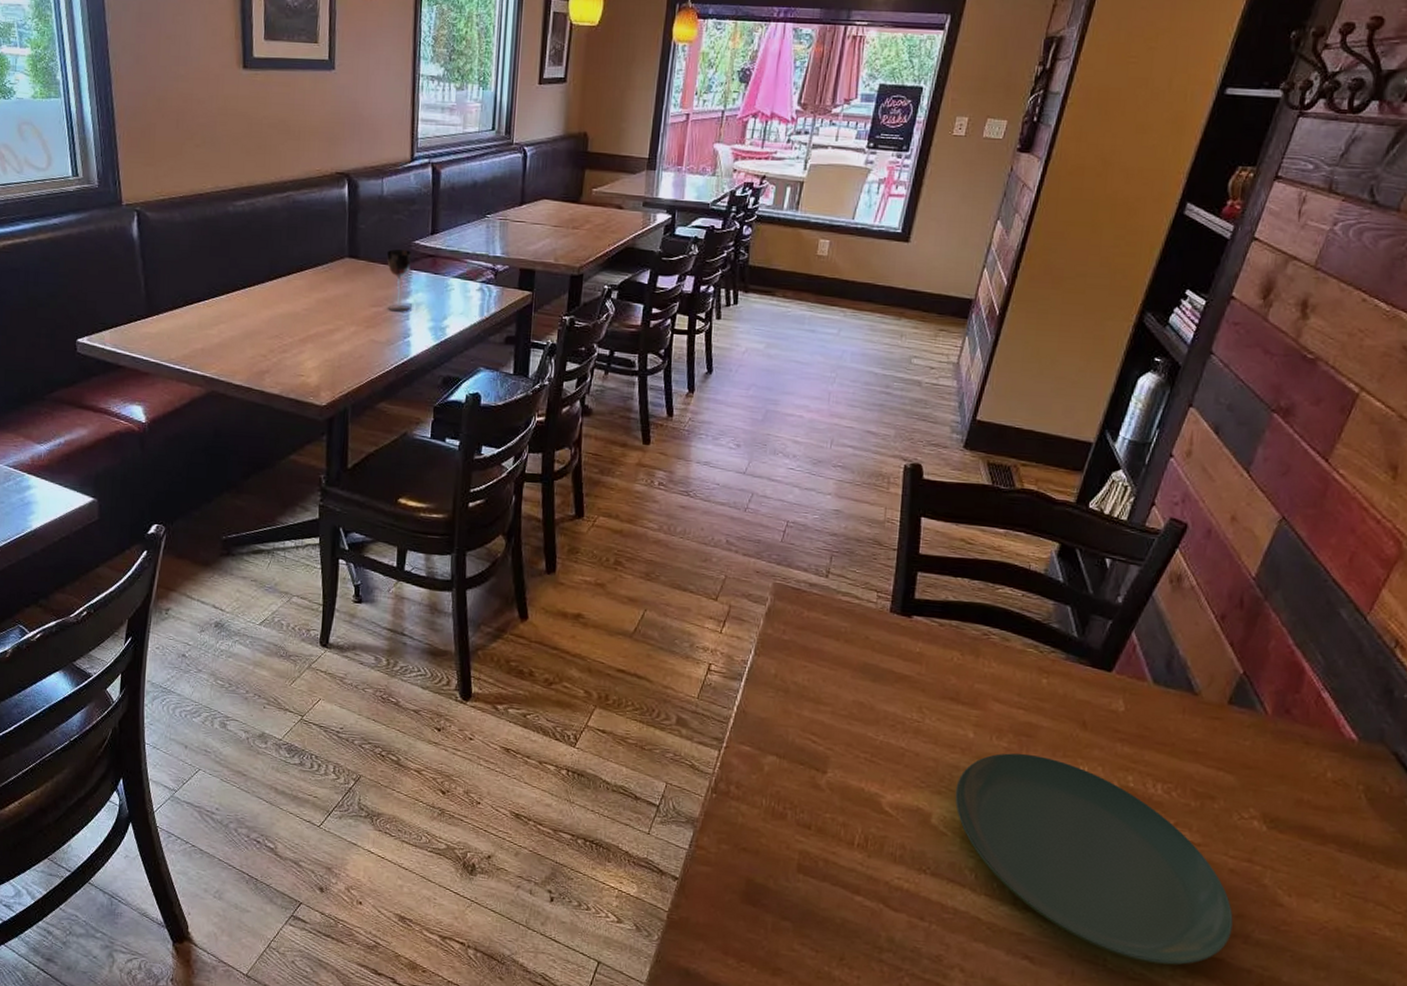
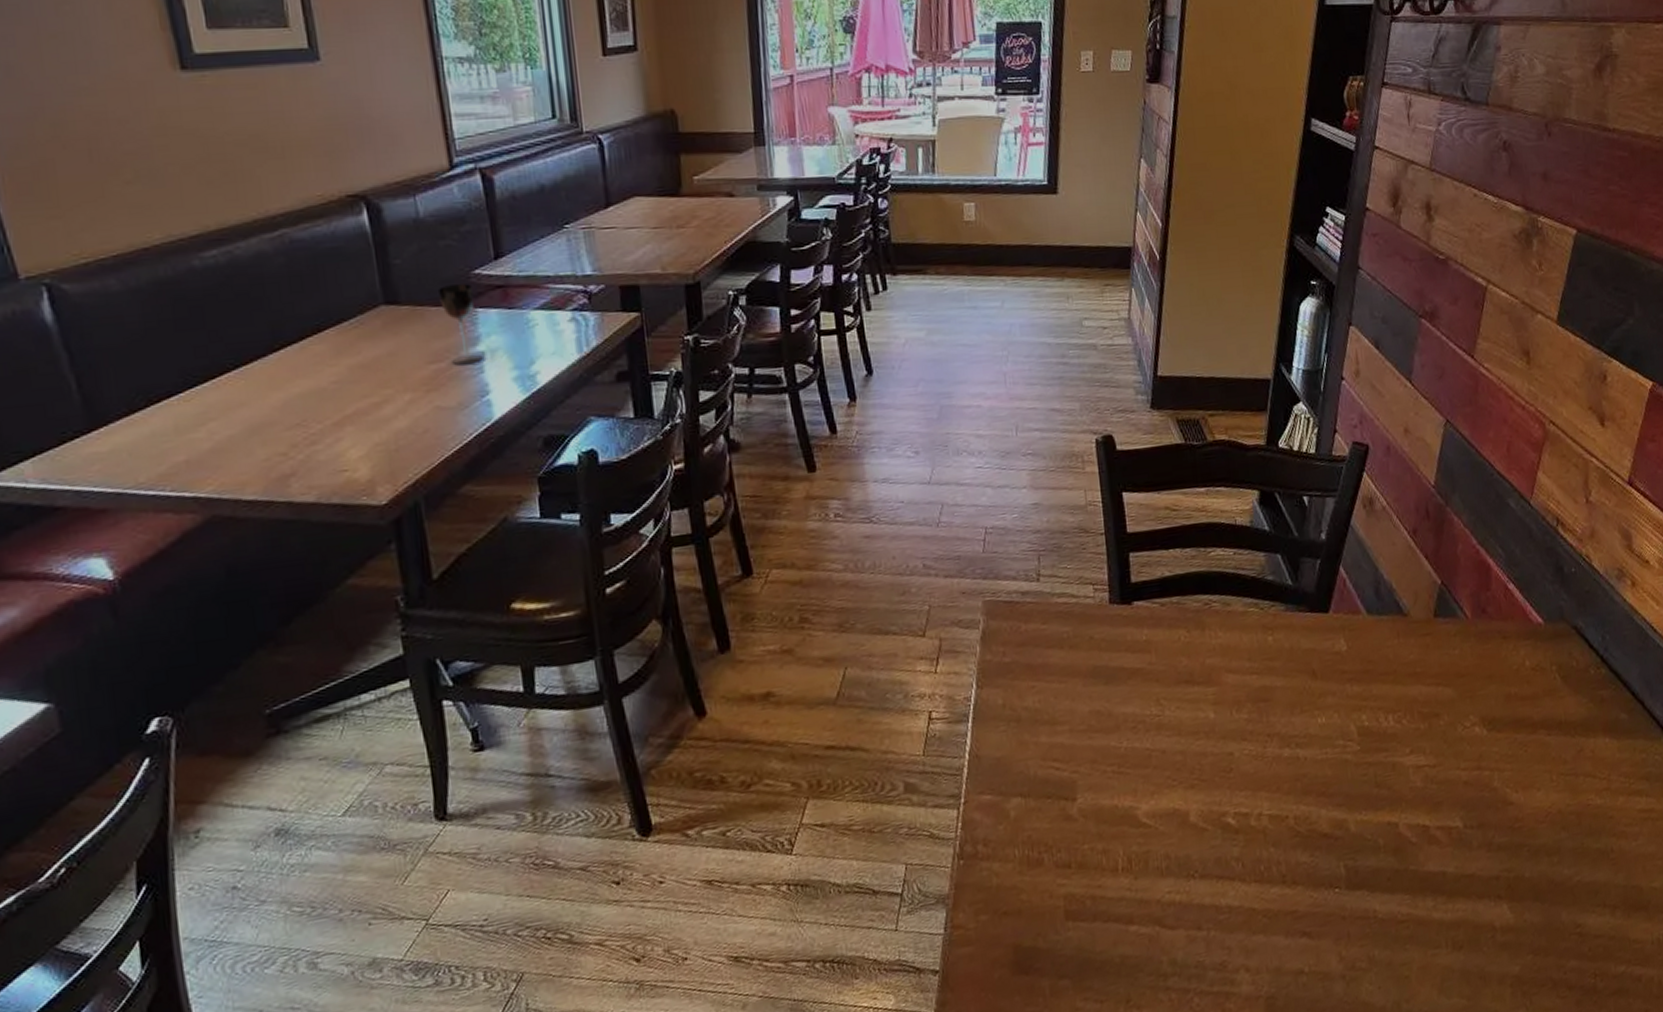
plate: present [955,753,1233,966] -> none [1207,718,1477,903]

